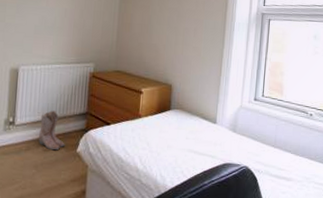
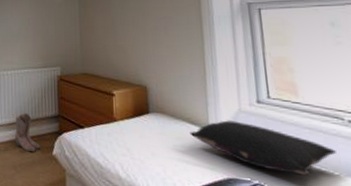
pillow: none [200,115,299,158] -> present [189,120,336,176]

